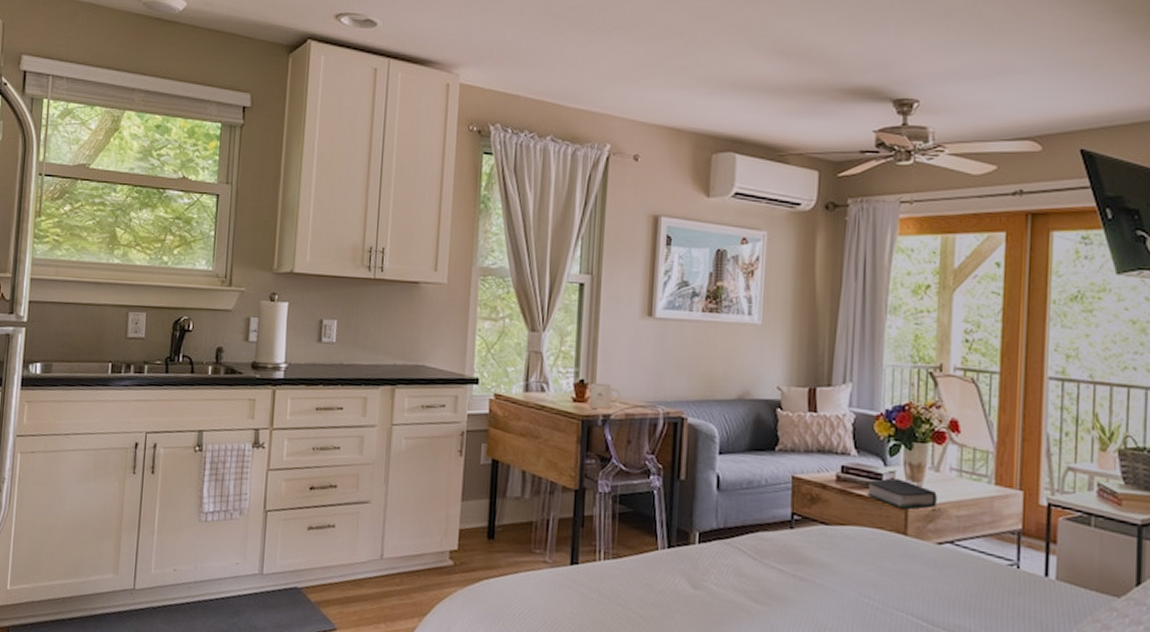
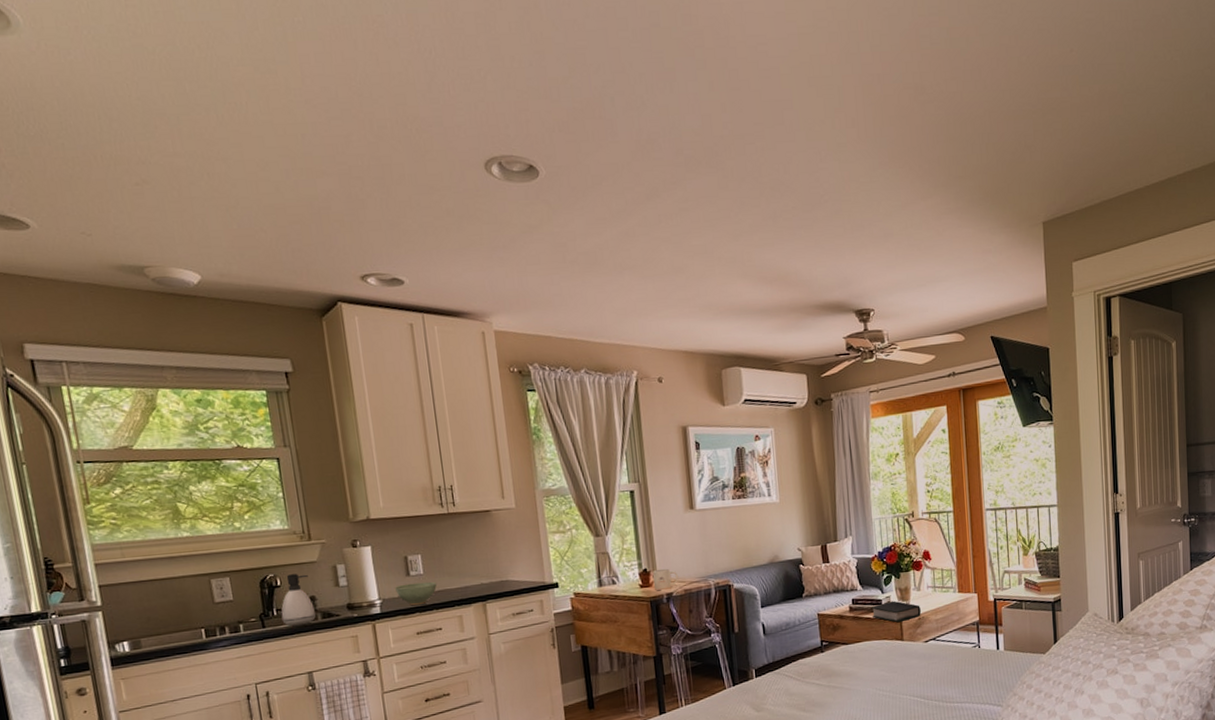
soap dispenser: none [185,320,220,378] -> present [281,574,316,627]
bowl: none [303,350,348,378] -> present [395,581,437,606]

